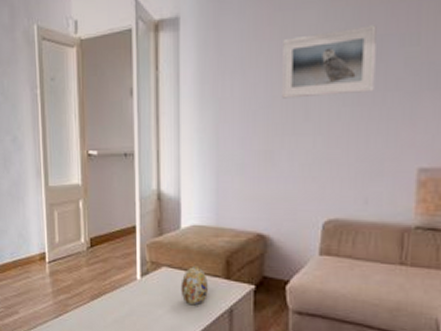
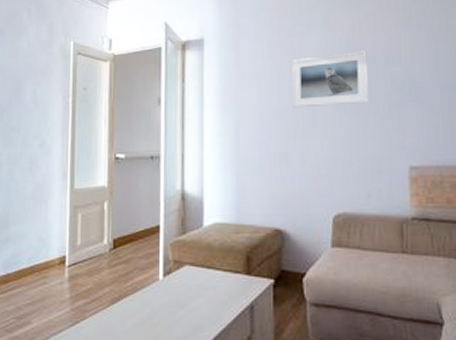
decorative egg: present [181,265,208,306] -> none [203,262,229,304]

